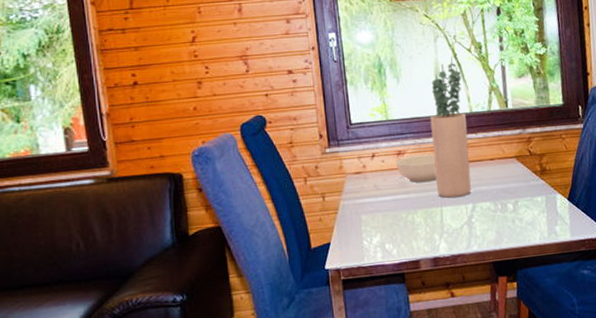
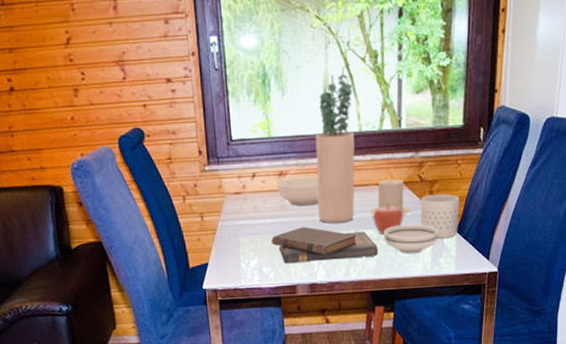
diary: none [393,202,497,238] -> present [272,227,378,263]
candle: none [486,154,525,187] -> present [370,179,412,215]
fruit: none [489,175,518,206] -> present [373,202,403,234]
bowl: none [500,195,552,223] -> present [383,224,439,253]
mug: none [532,165,569,208] -> present [420,193,459,239]

